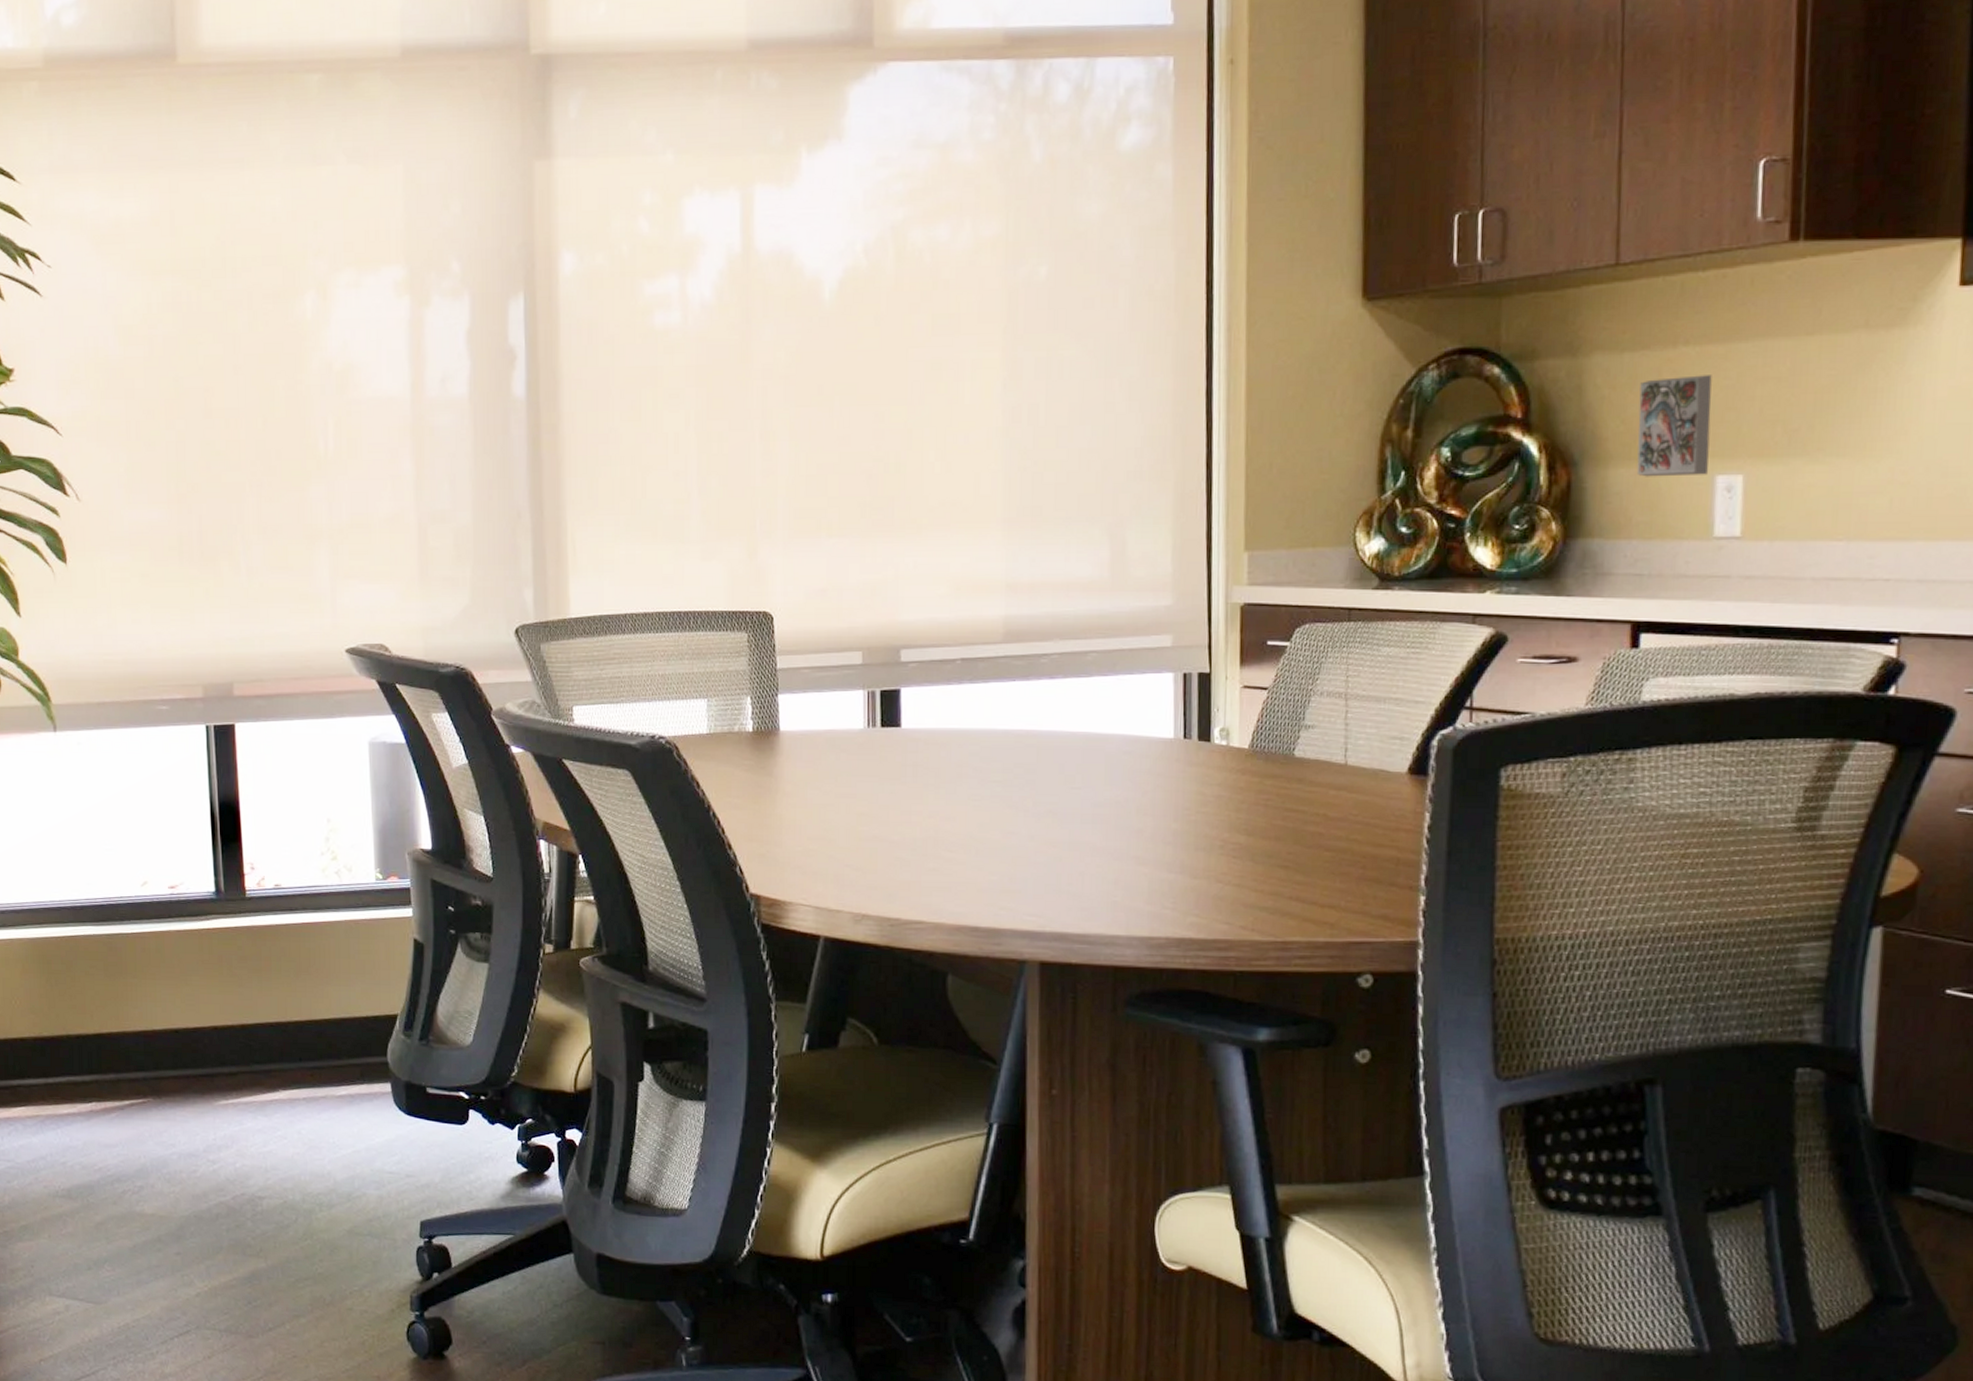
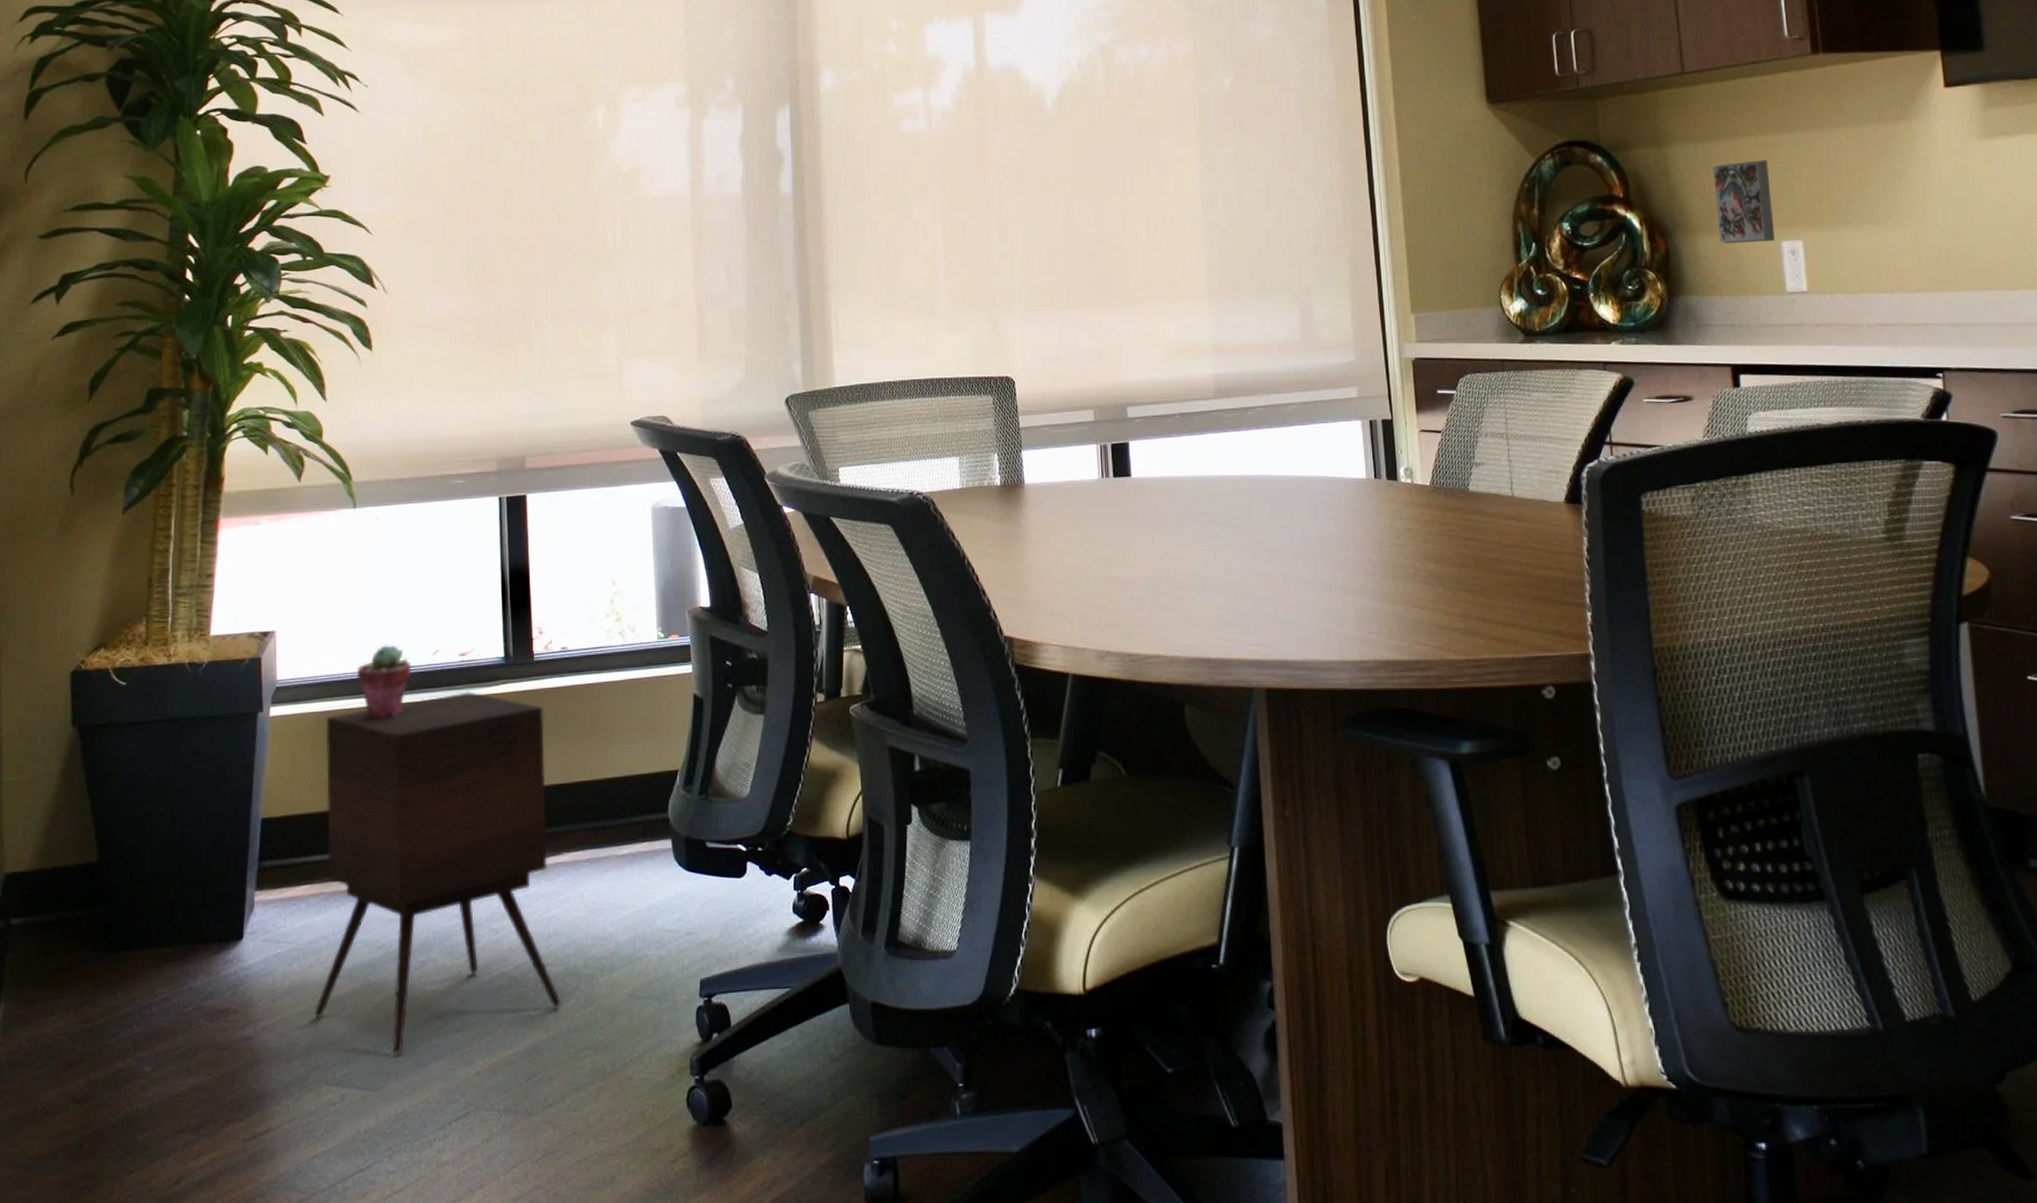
side table: none [35,925,280,1272] -> present [314,691,561,1055]
potted succulent: none [63,873,120,948] -> present [356,644,412,718]

